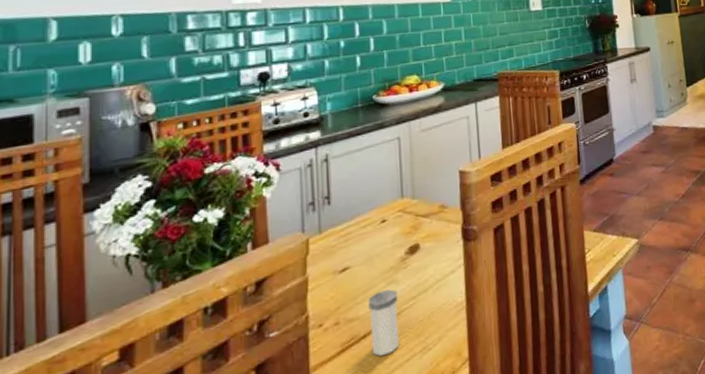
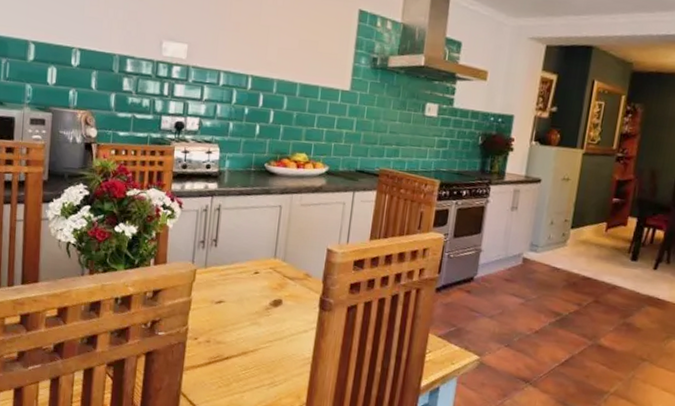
salt shaker: present [368,289,399,356] -> none [231,327,258,378]

